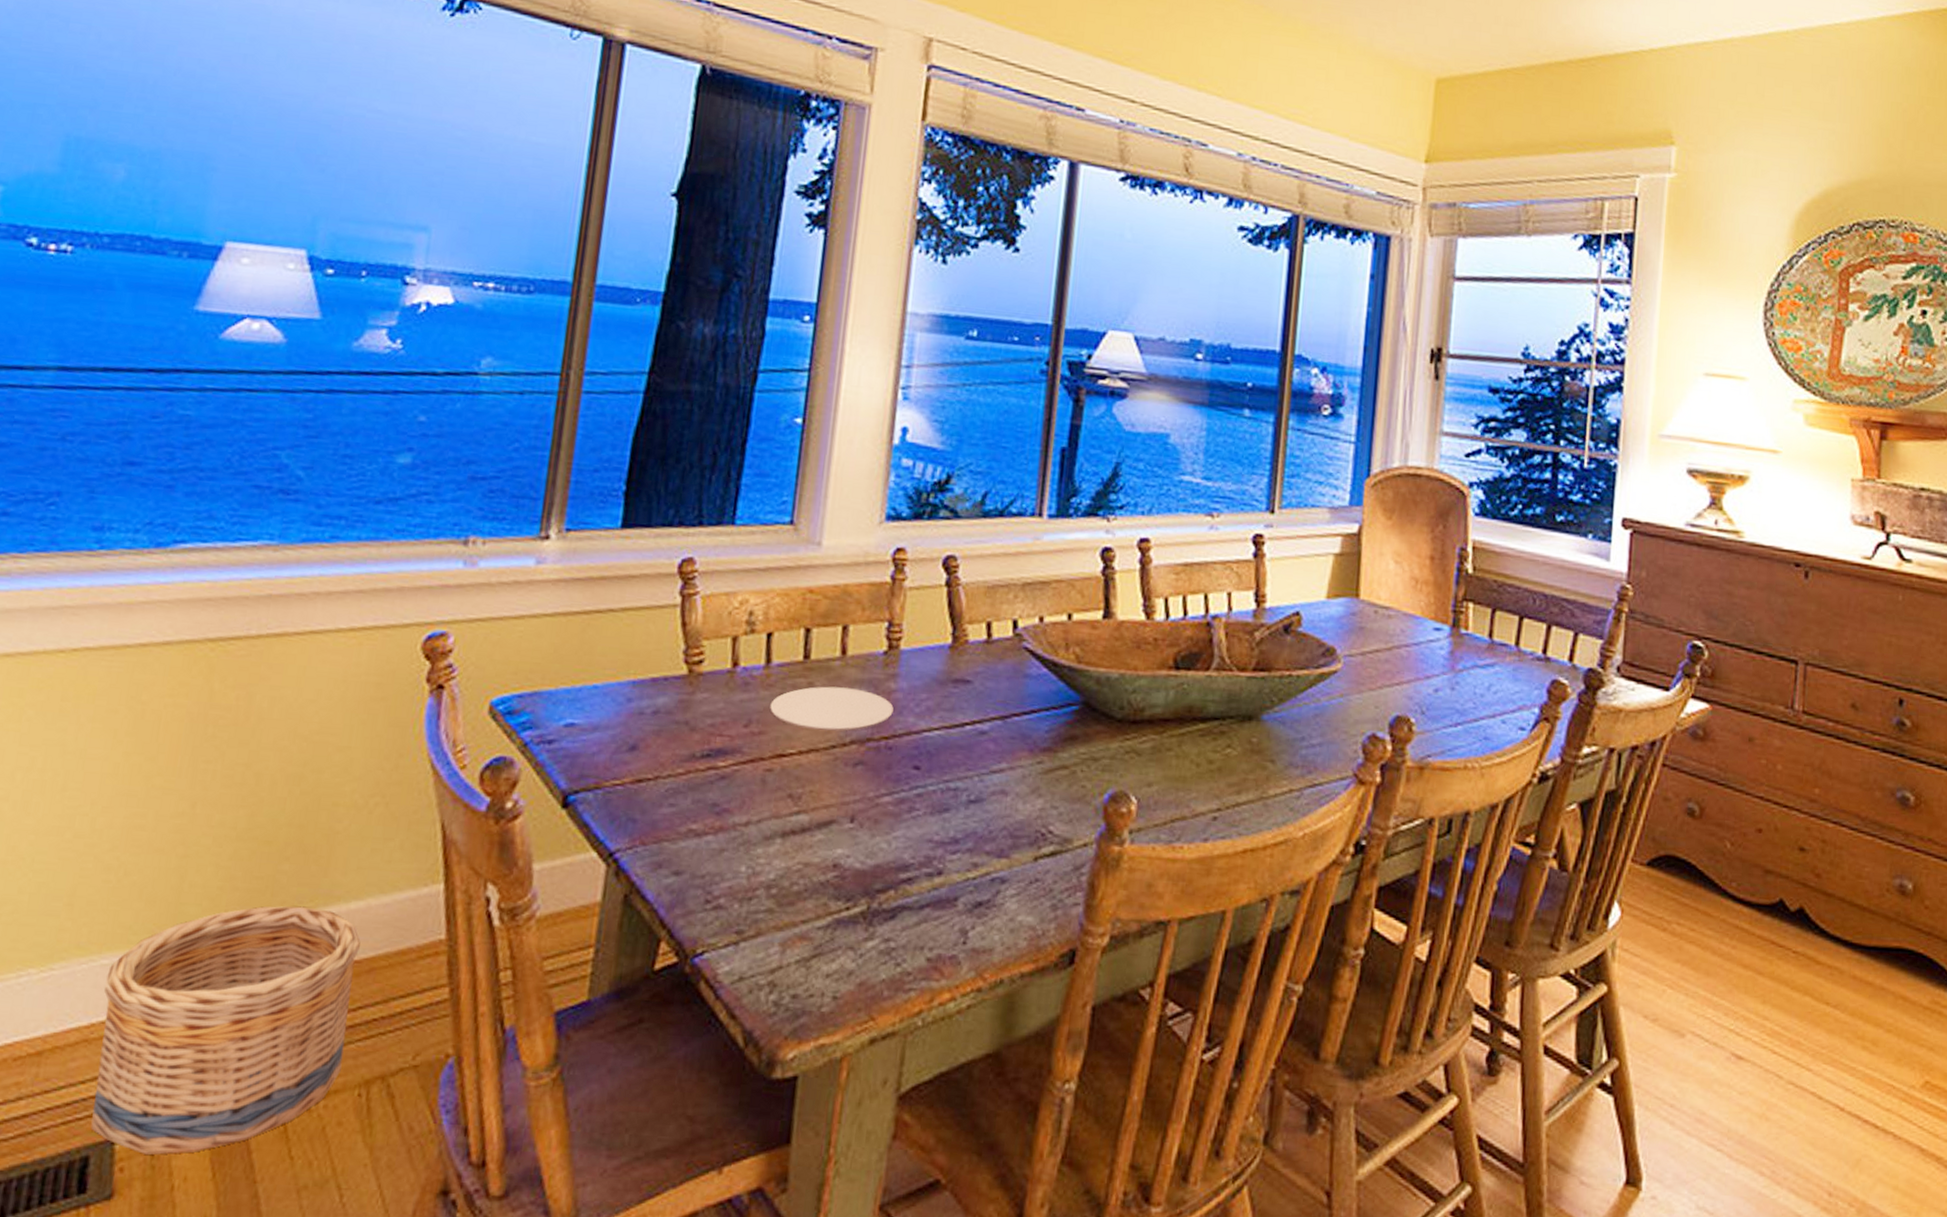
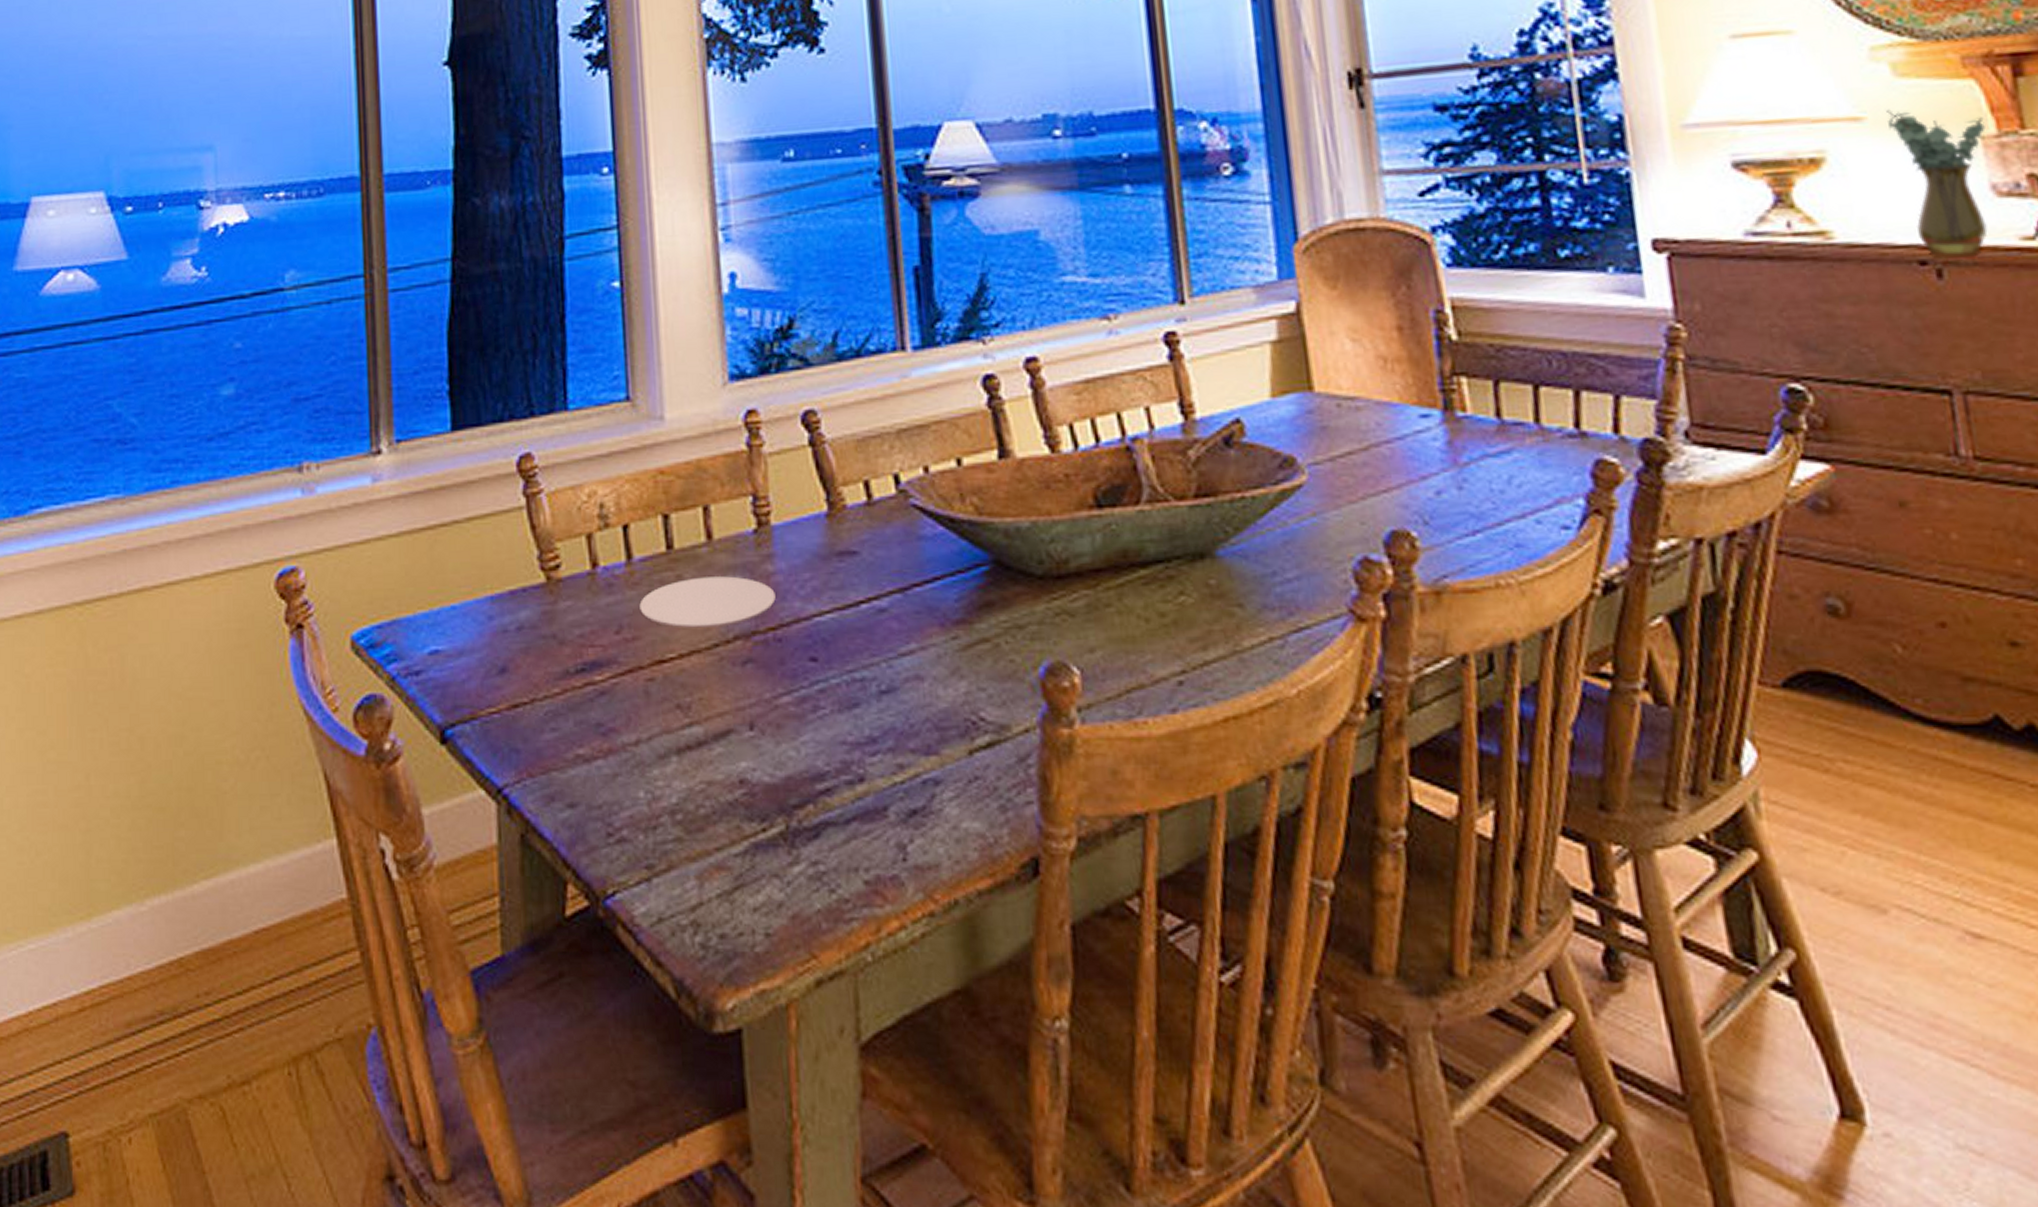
basket: present [90,906,360,1155] -> none [36,874,267,1147]
vase: none [1795,448,1856,567] -> present [1886,109,1988,260]

